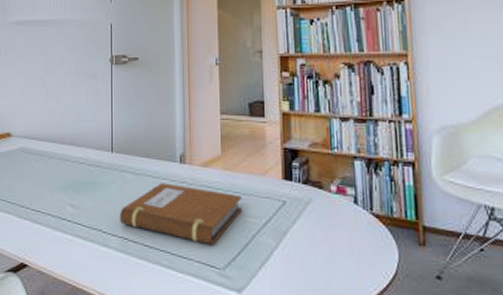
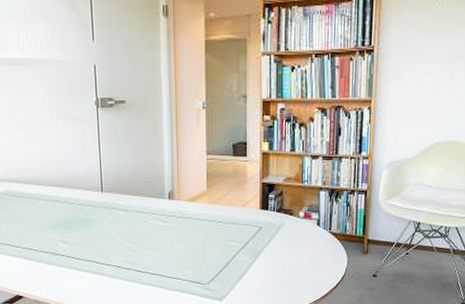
notebook: present [120,183,243,245] -> none [112,217,225,266]

